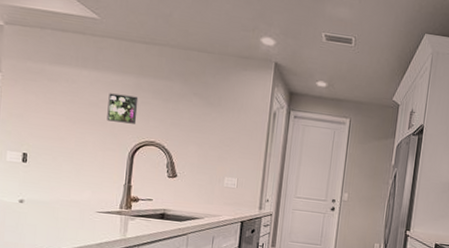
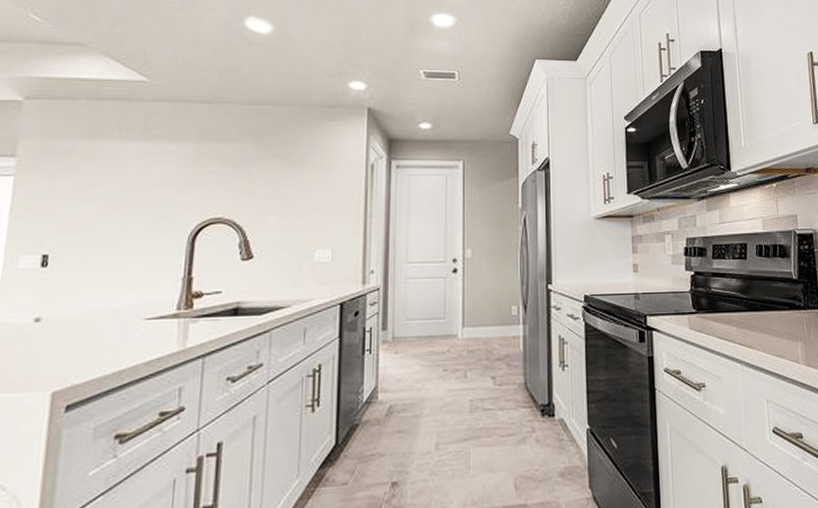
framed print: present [107,93,139,124] -> none [158,166,200,200]

